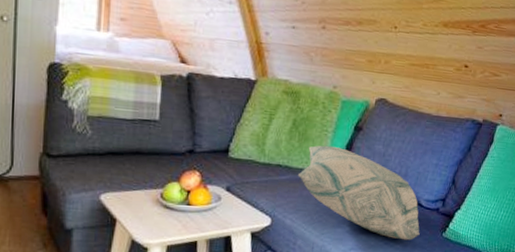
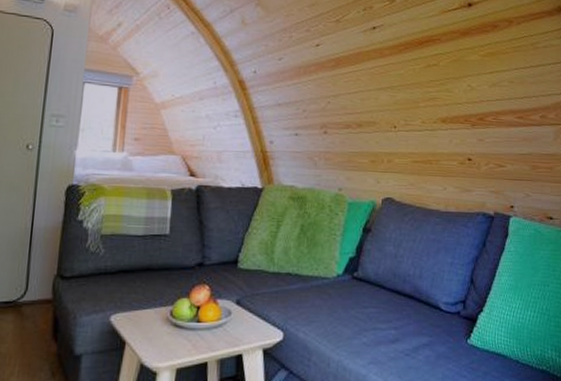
decorative pillow: present [297,145,420,241] -> none [308,249,443,350]

